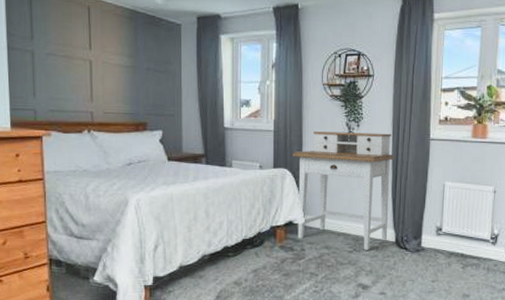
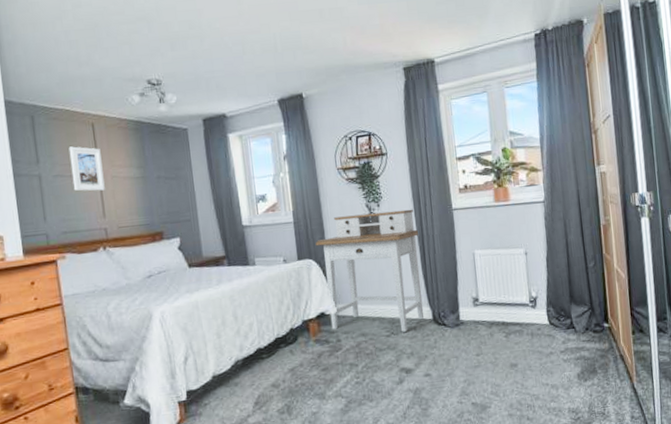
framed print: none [63,27,95,75] -> present [68,146,105,192]

